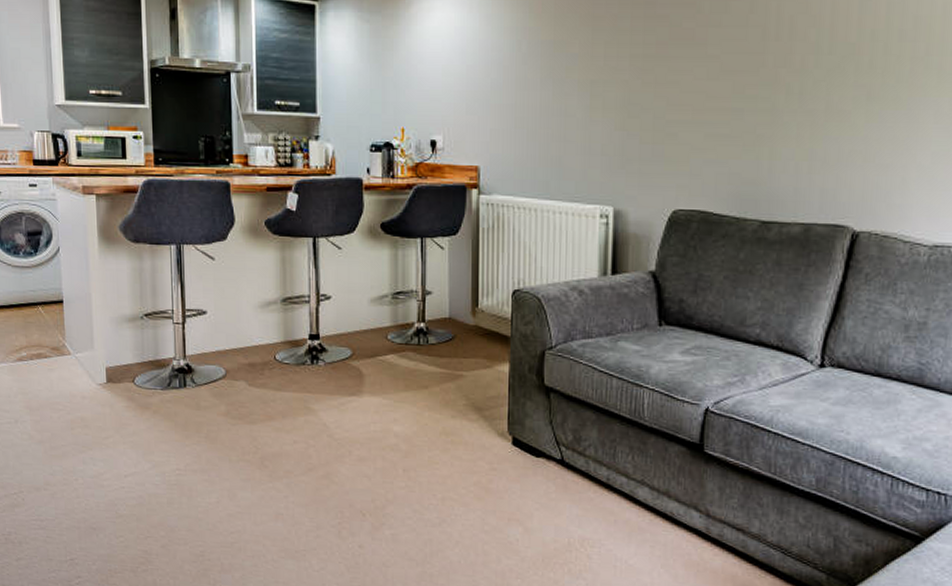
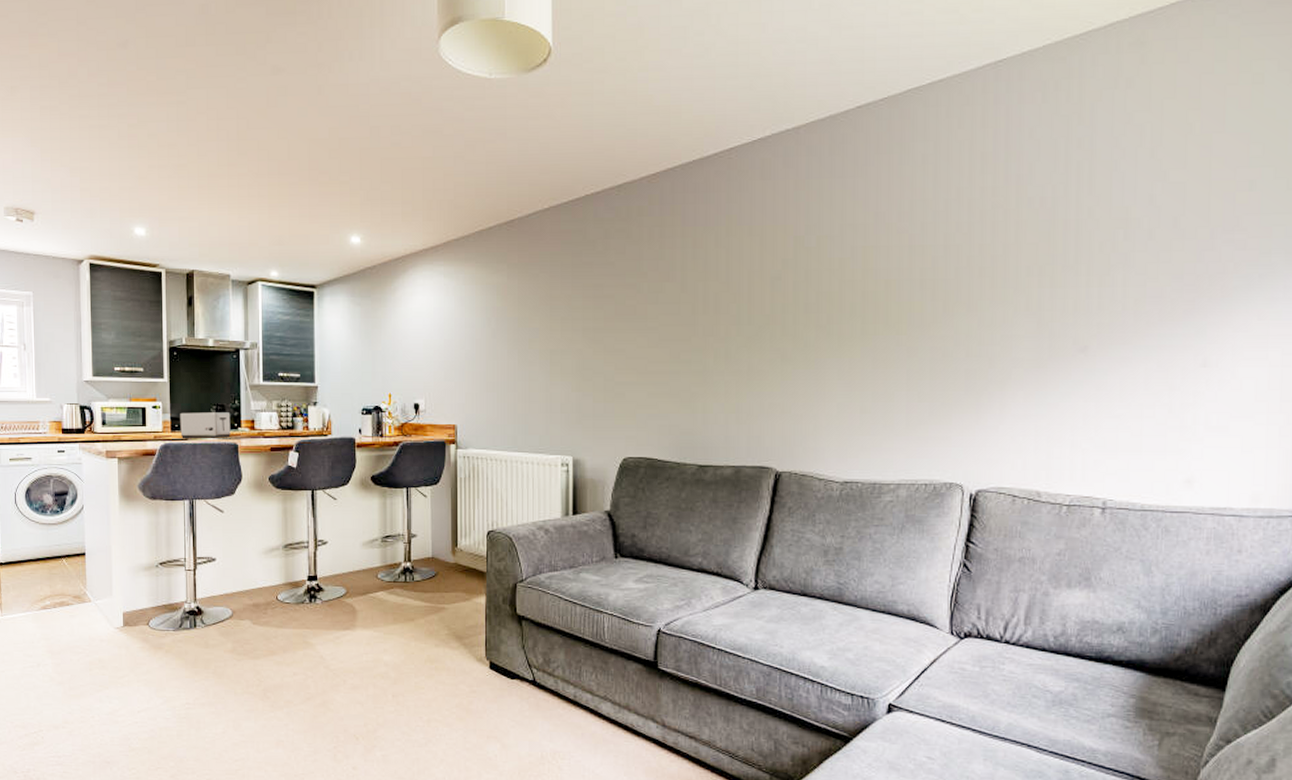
toaster: none [164,144,222,176] -> present [180,412,231,439]

